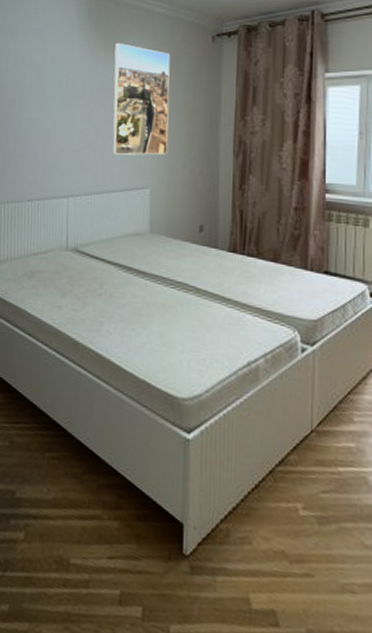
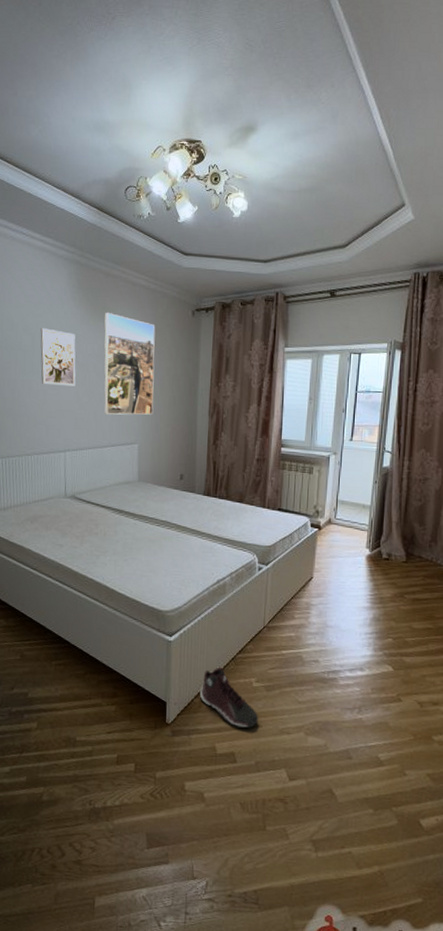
wall art: none [45,62,83,124] -> present [40,328,76,386]
sneaker: none [227,481,308,577] -> present [200,667,258,728]

